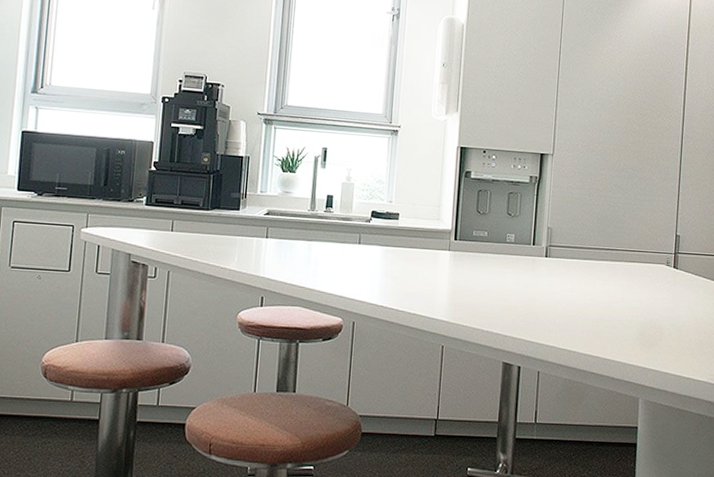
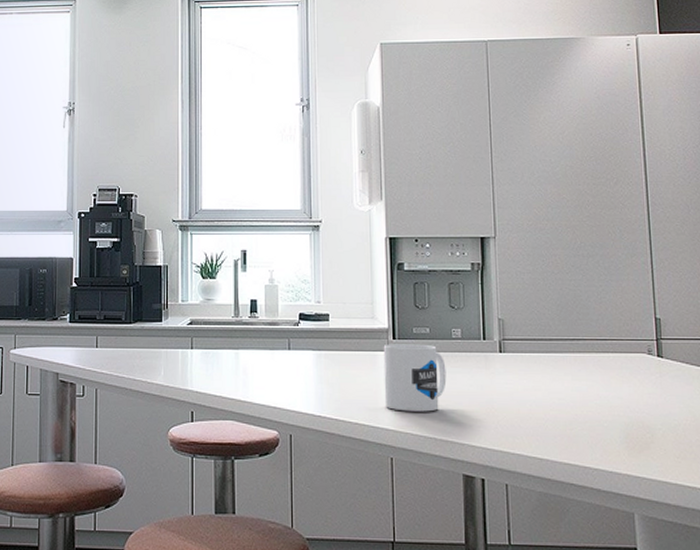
mug: none [441,244,499,307] -> present [383,344,447,412]

